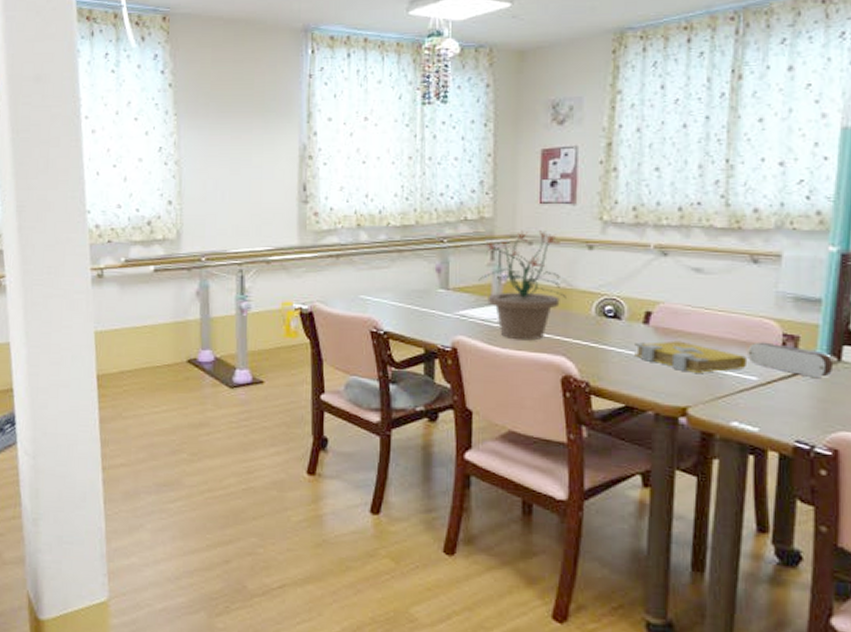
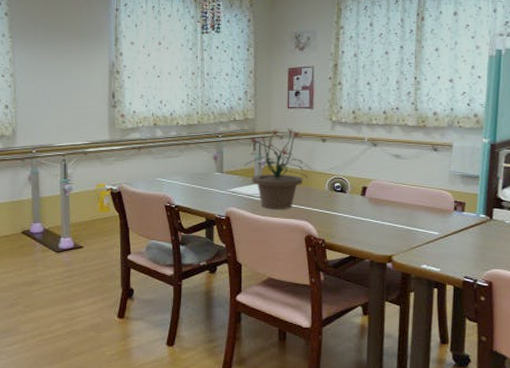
spell book: present [635,340,748,373] -> none [356,207,432,230]
pencil case: present [748,342,834,377] -> none [432,207,488,231]

